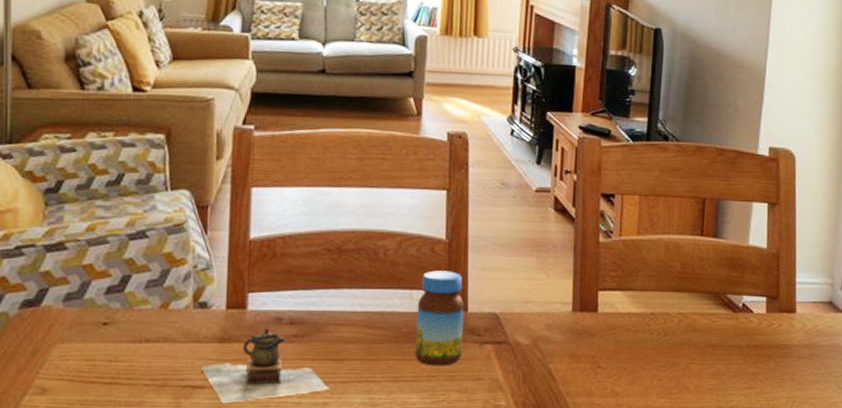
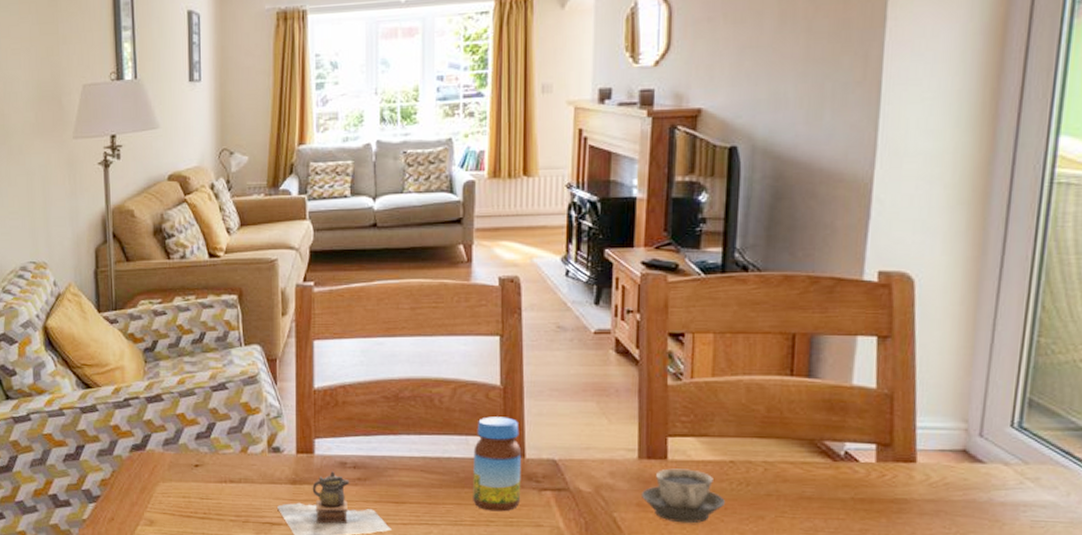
cup: none [573,320,646,372] -> present [640,468,725,524]

